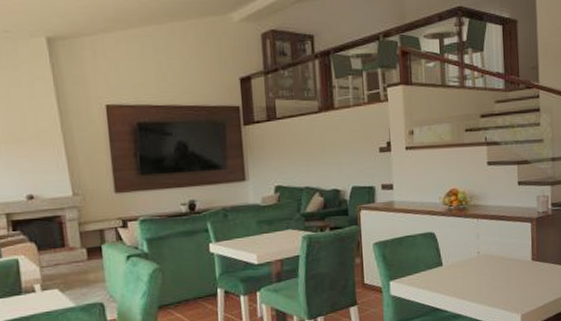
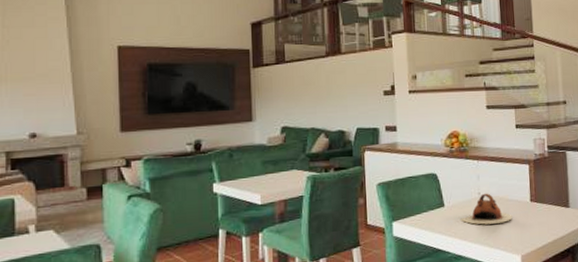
teapot: none [458,252,513,284] -> present [460,193,512,225]

